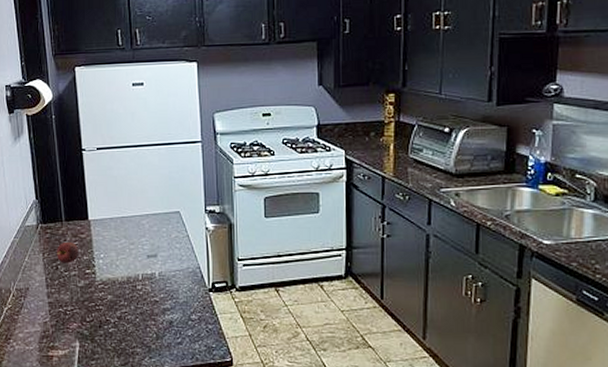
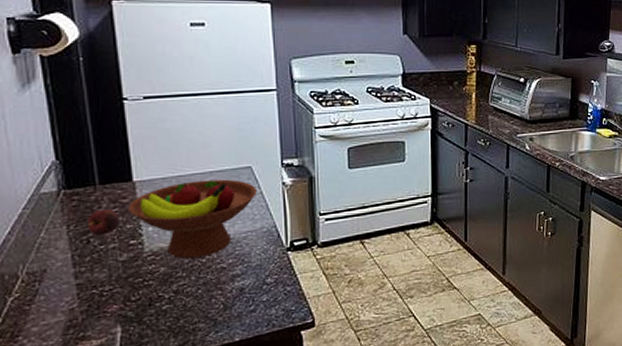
fruit bowl: none [85,222,184,291] -> present [128,179,257,259]

